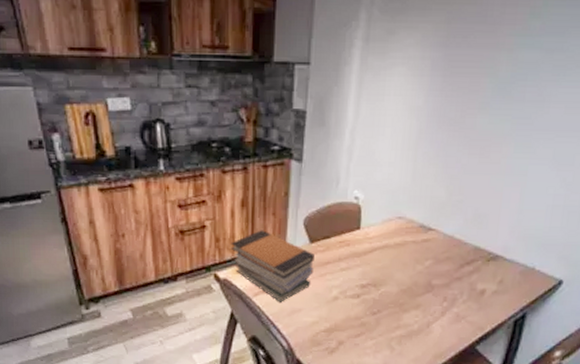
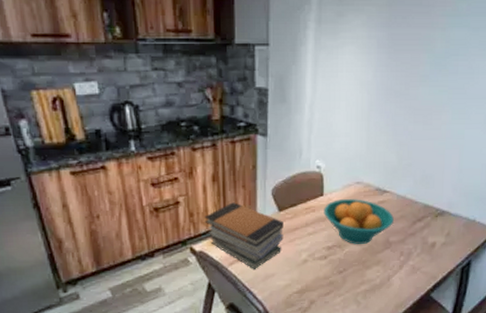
fruit bowl: none [359,234,438,285] -> present [324,199,394,244]

